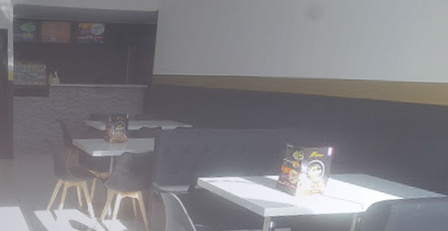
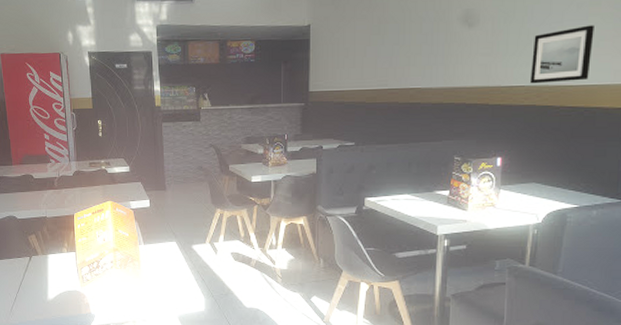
wall art: none [367,23,438,79] -> present [529,25,594,84]

